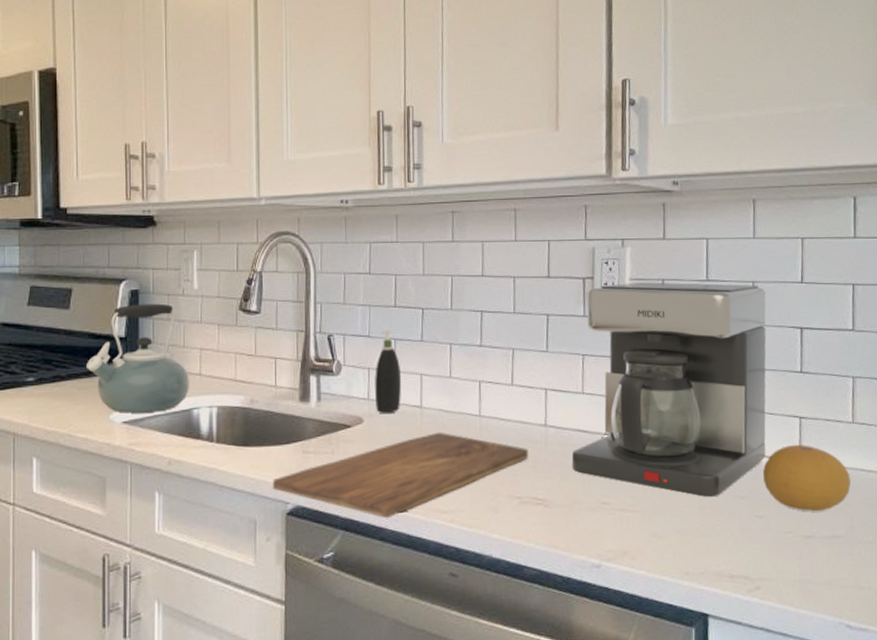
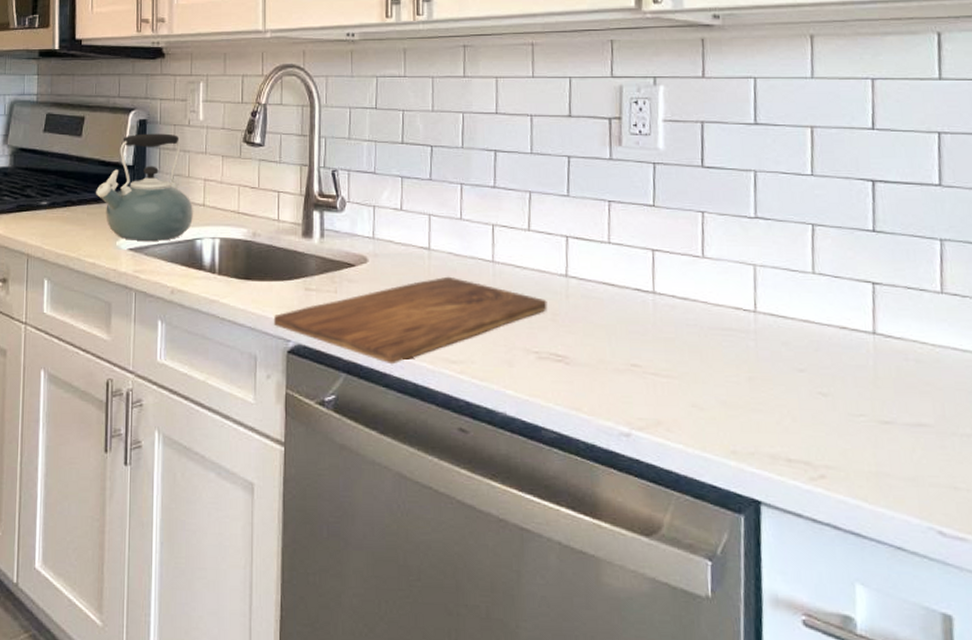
soap dispenser: present [375,331,402,414] -> none [380,168,409,255]
coffee maker: present [571,282,766,498] -> none [596,124,830,368]
fruit: present [763,444,851,512] -> none [827,313,940,394]

